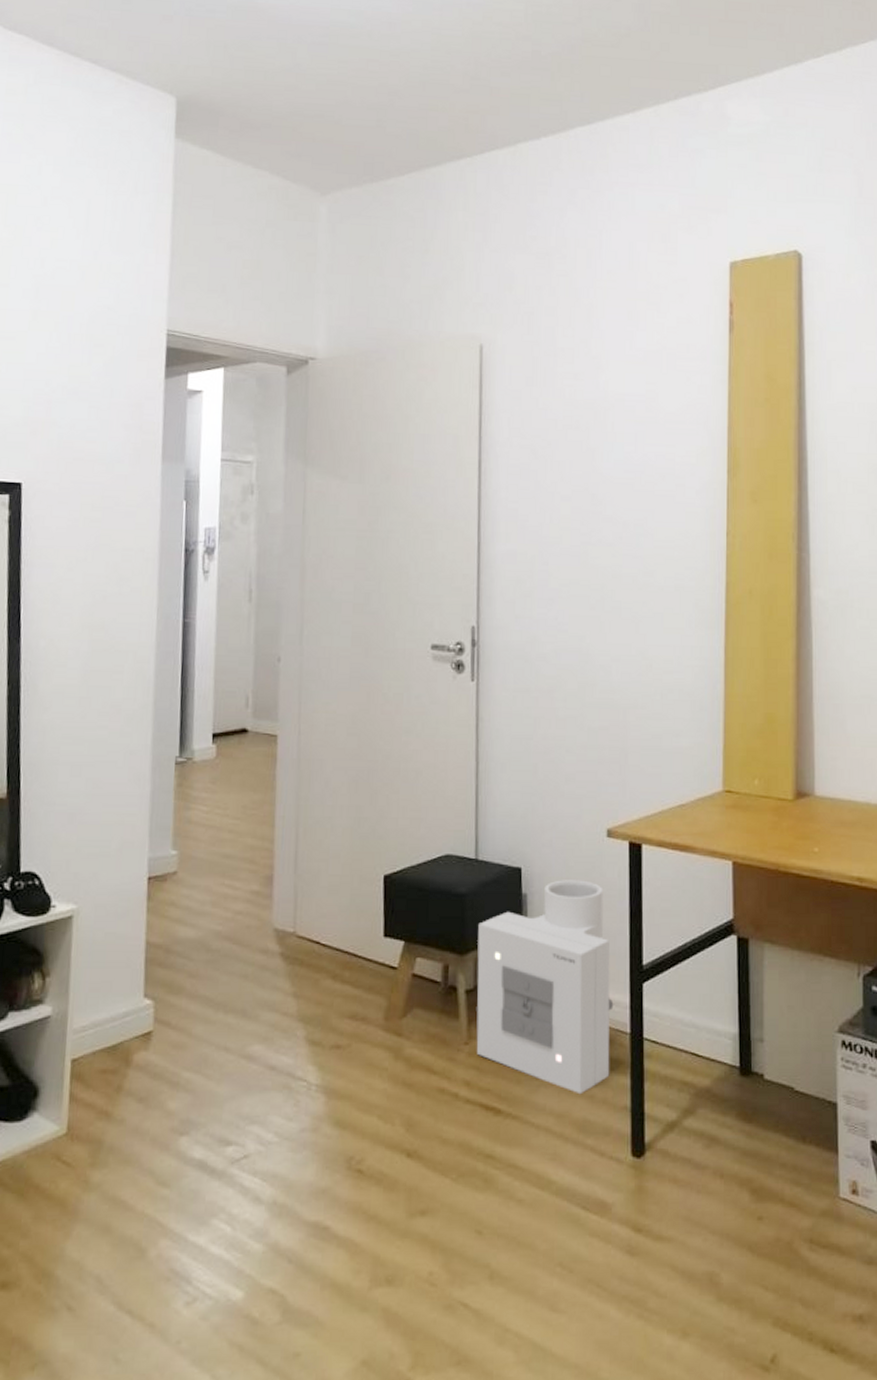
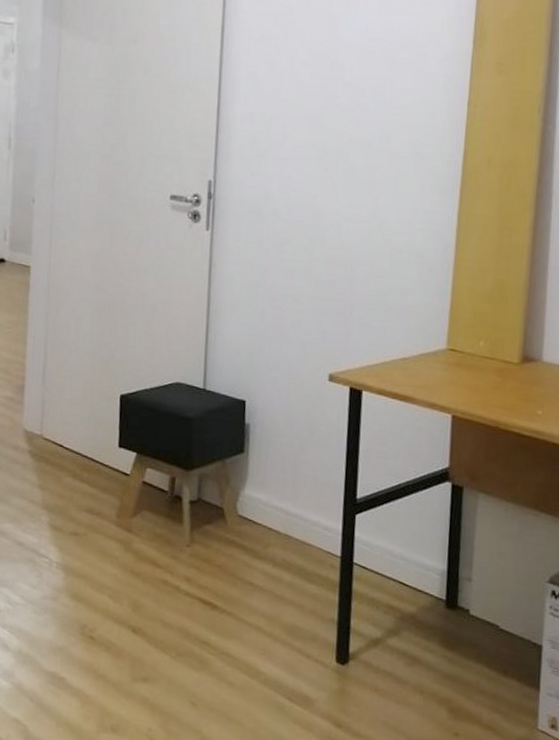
air purifier: present [476,880,614,1095] -> none [197,415,327,603]

